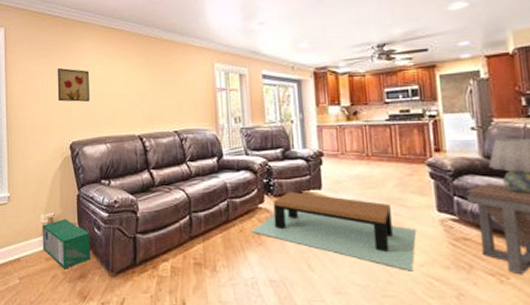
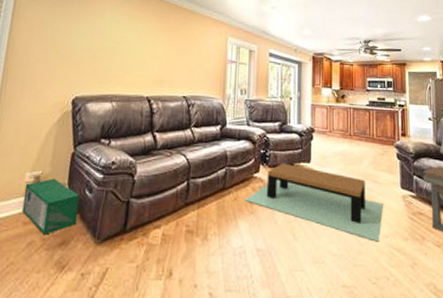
wall art: present [57,67,90,102] -> none [66,19,104,57]

